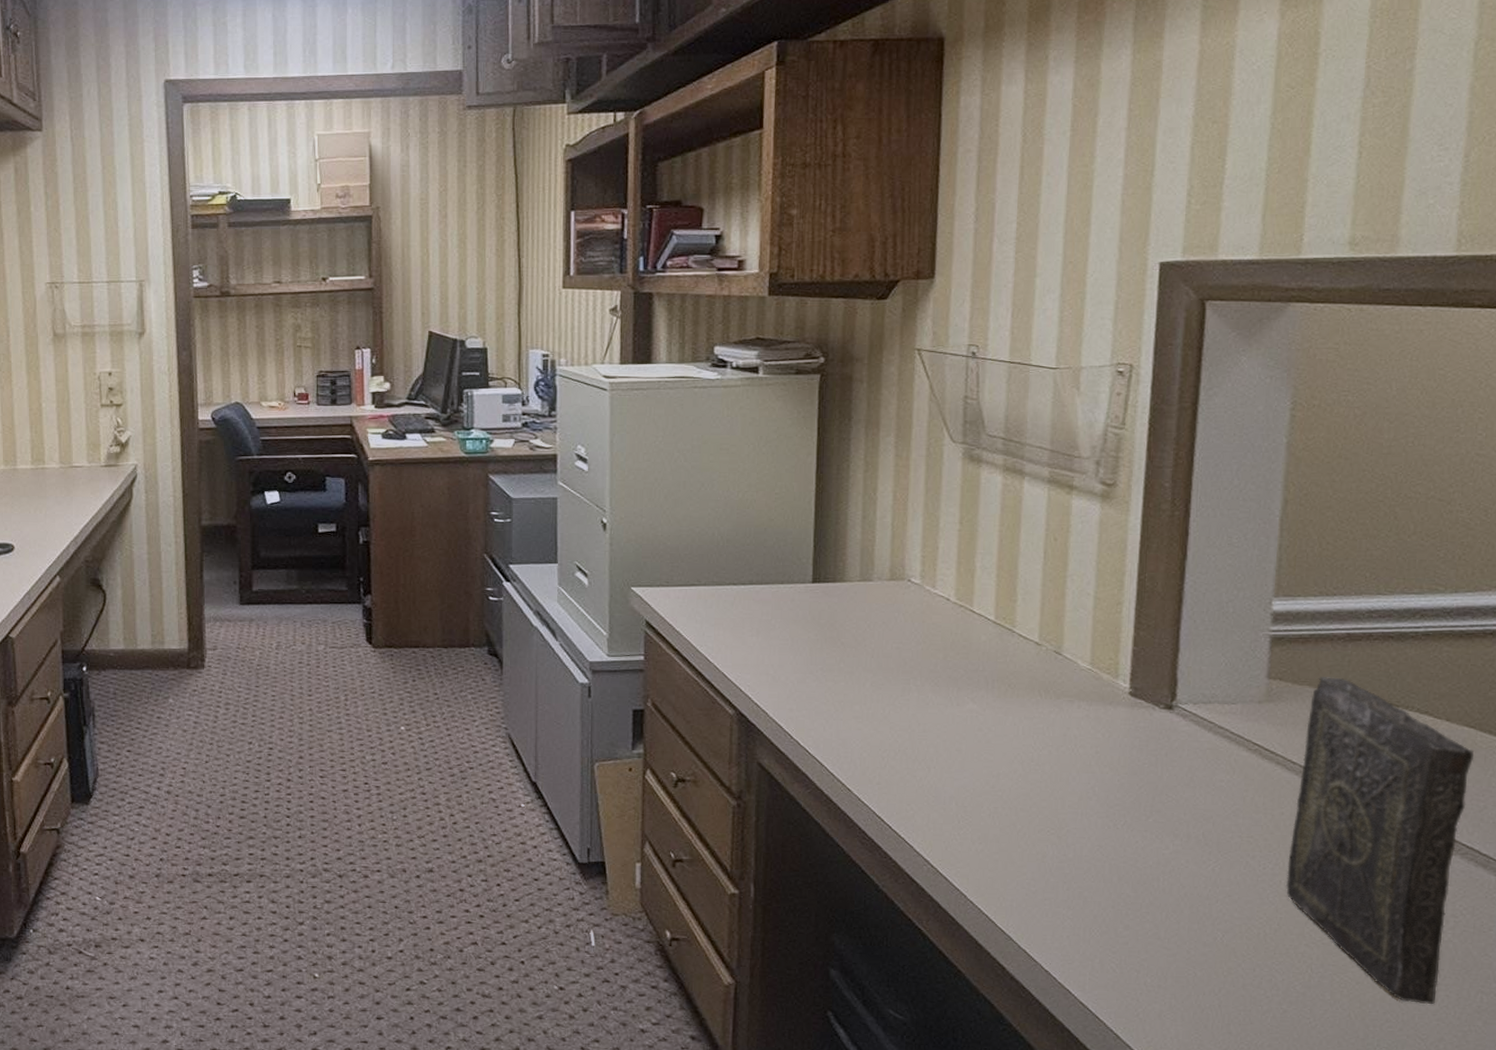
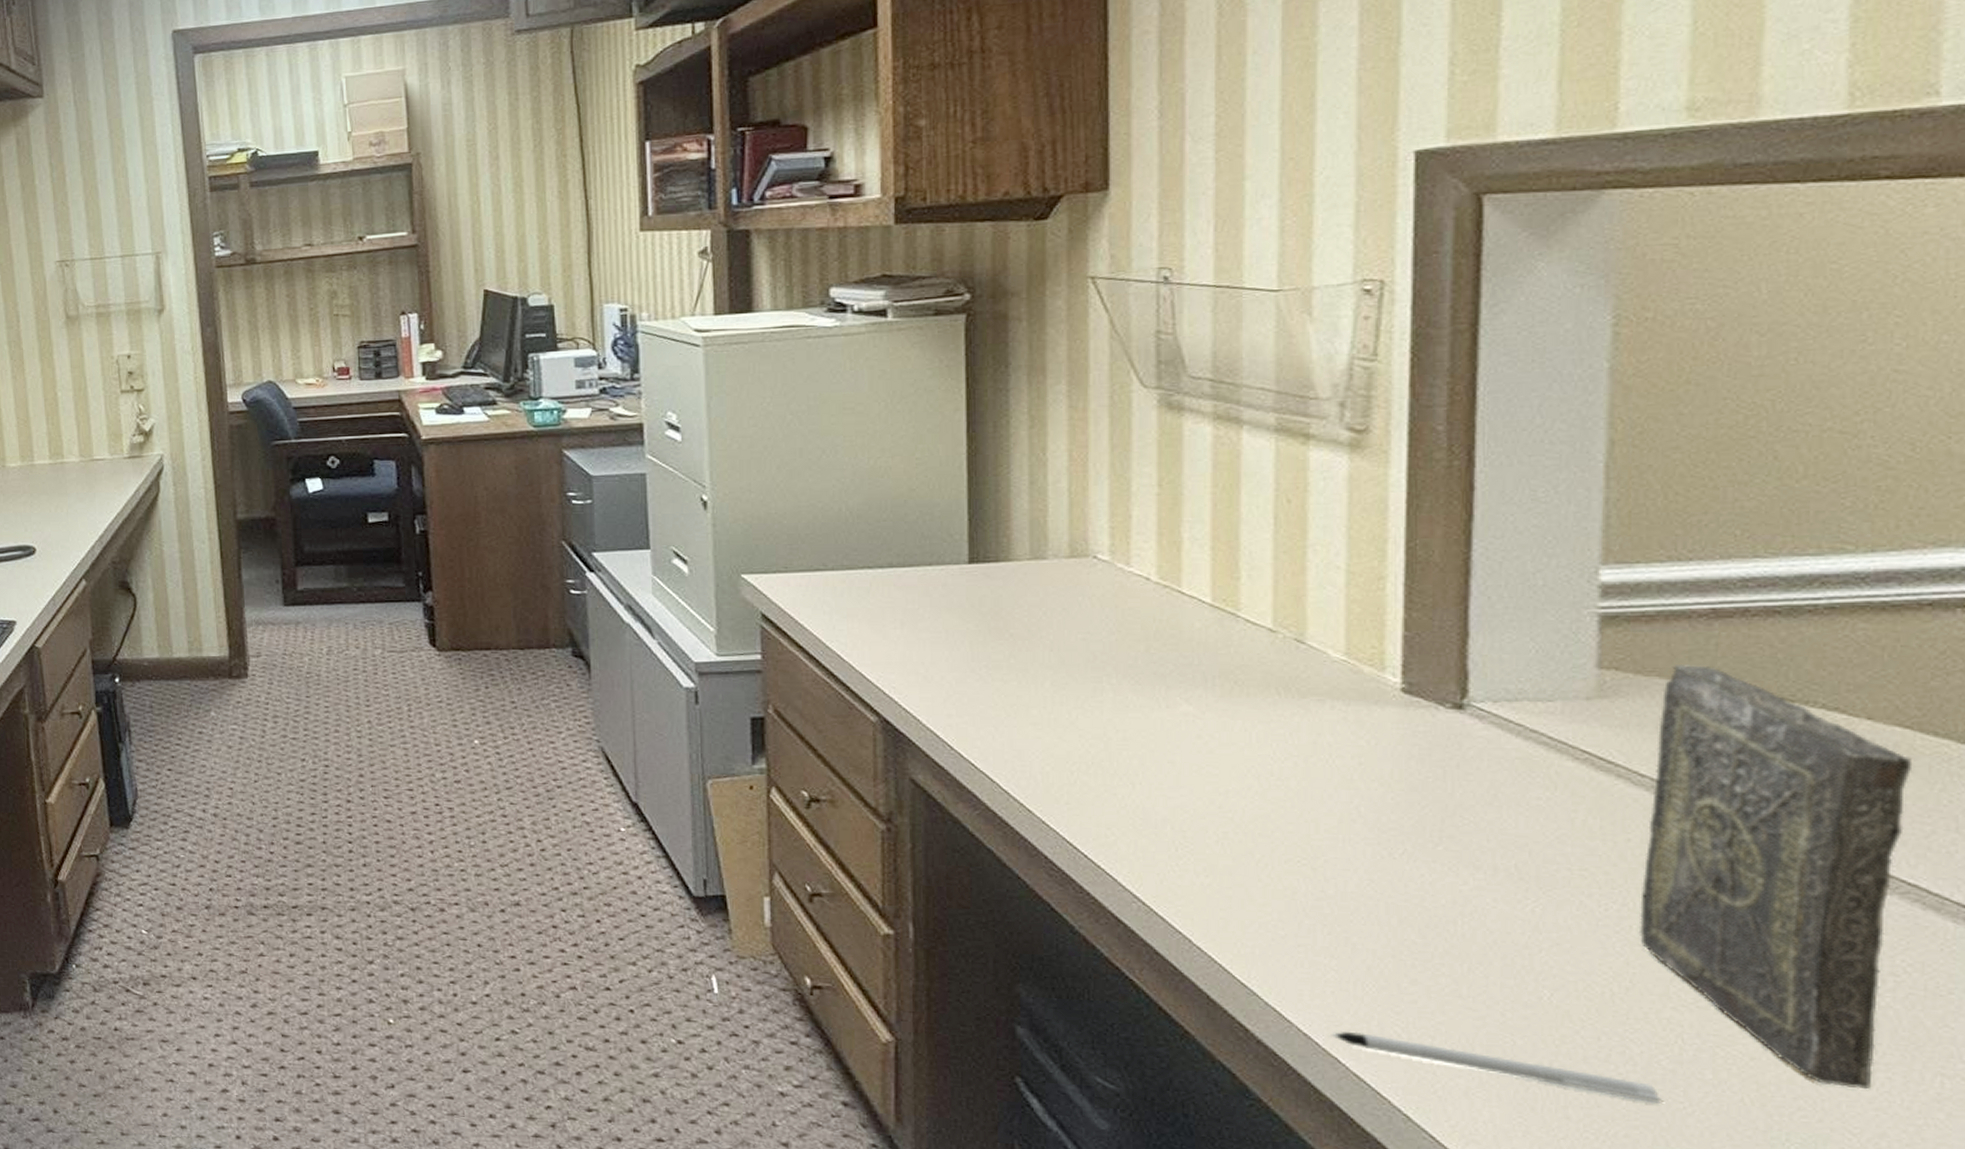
pen: none [1065,967,1295,1019] -> present [1331,1031,1661,1103]

